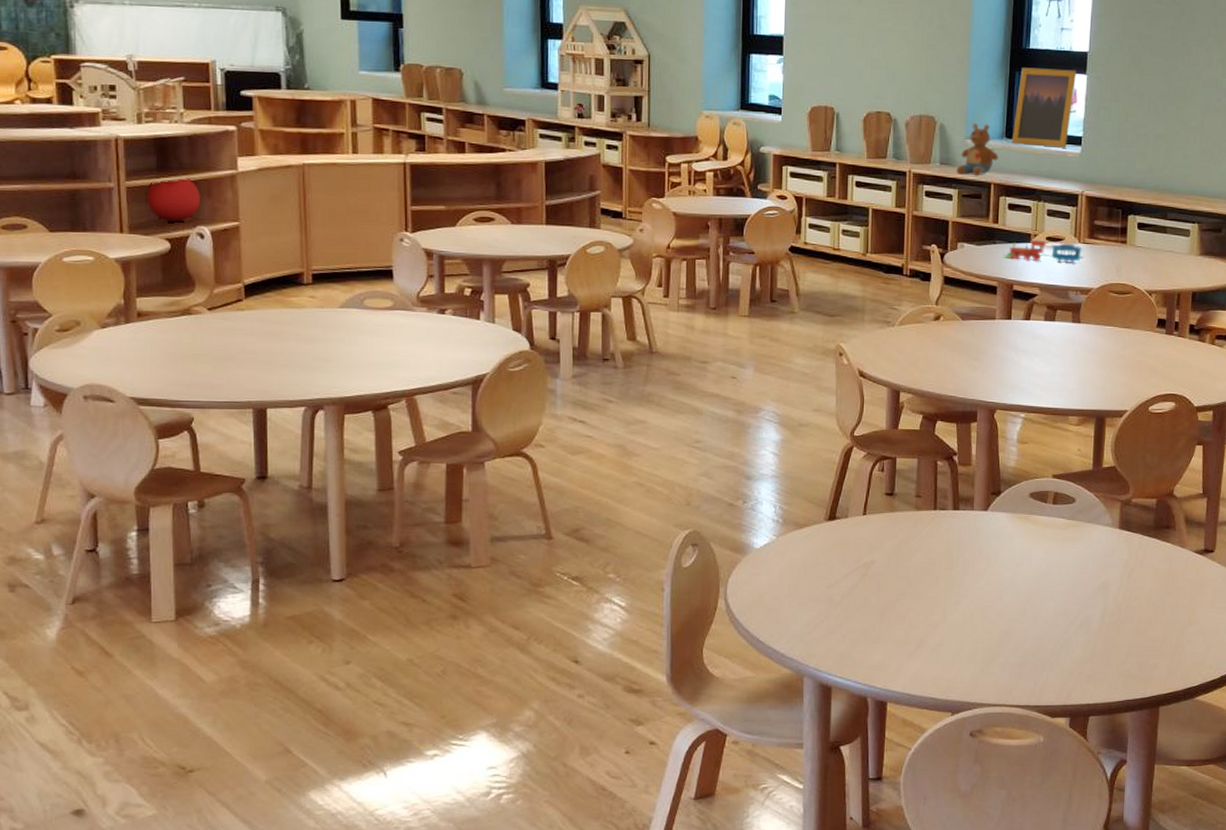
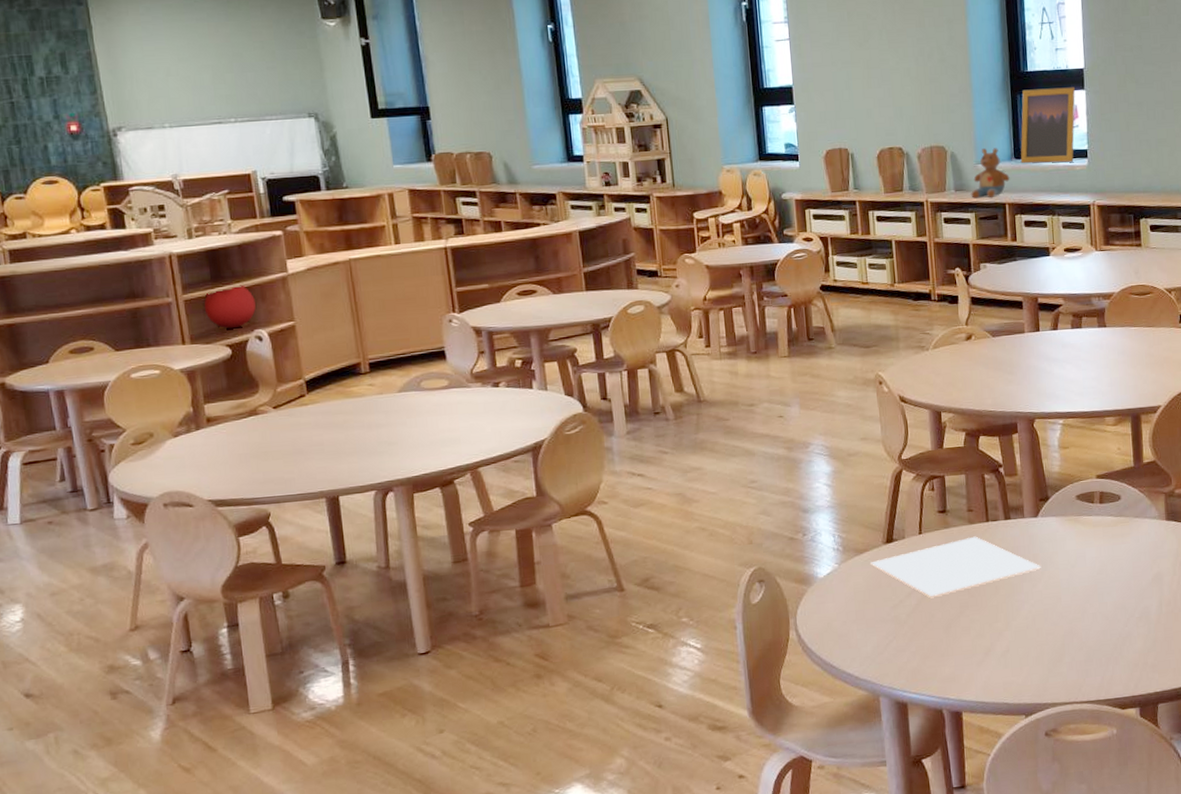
paper sheet: none [810,523,985,580] -> present [871,536,1041,596]
toy train: present [1004,239,1084,263] -> none [1026,252,1102,274]

